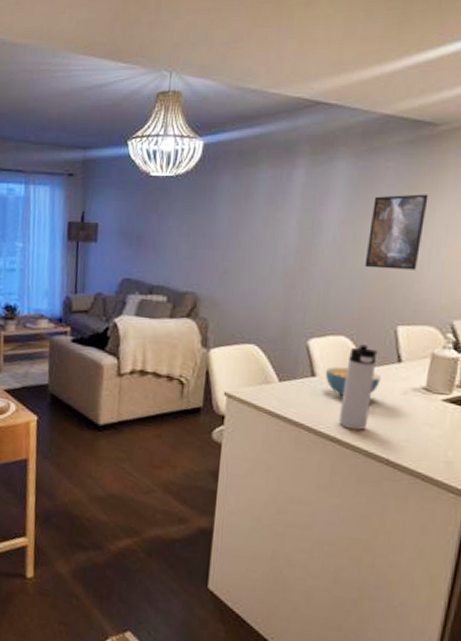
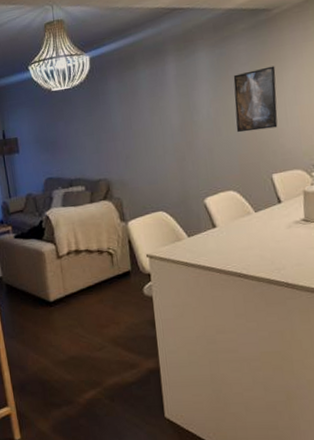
cereal bowl: present [325,366,381,398] -> none [223,215,268,240]
thermos bottle: present [338,344,378,430] -> none [239,194,265,264]

